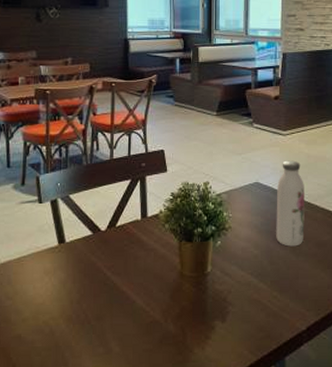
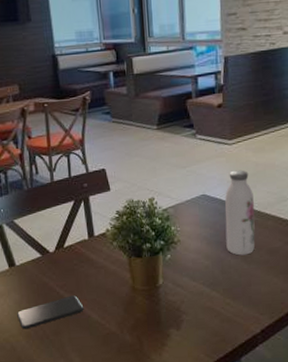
smartphone: none [60,278,130,312] -> present [17,295,84,330]

